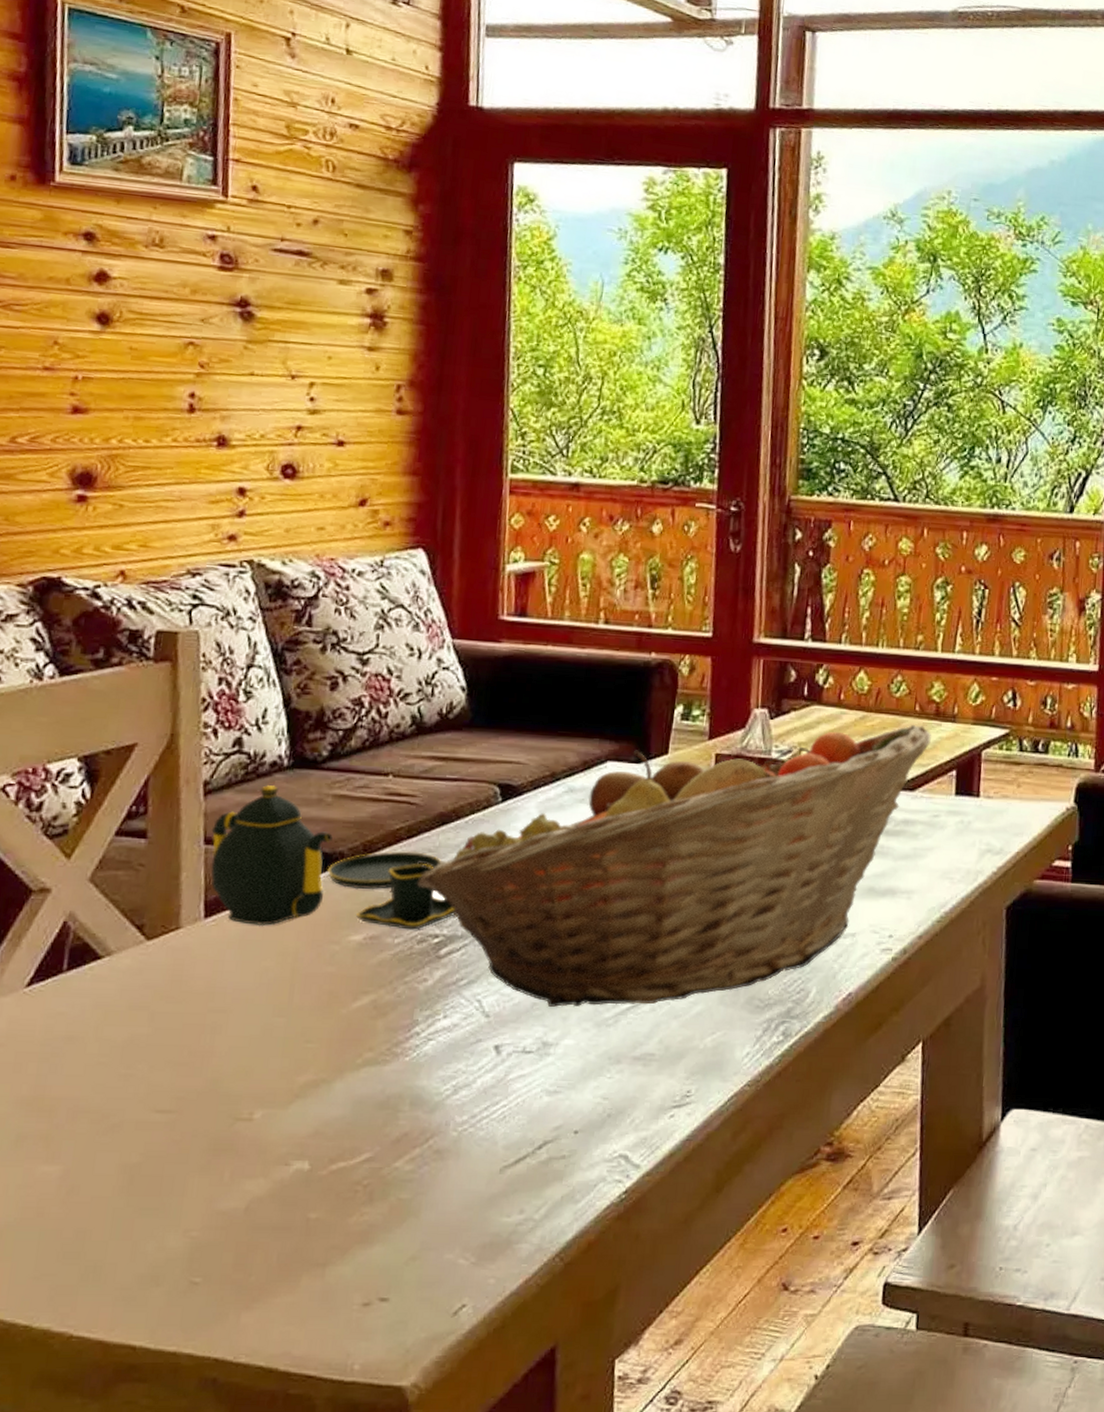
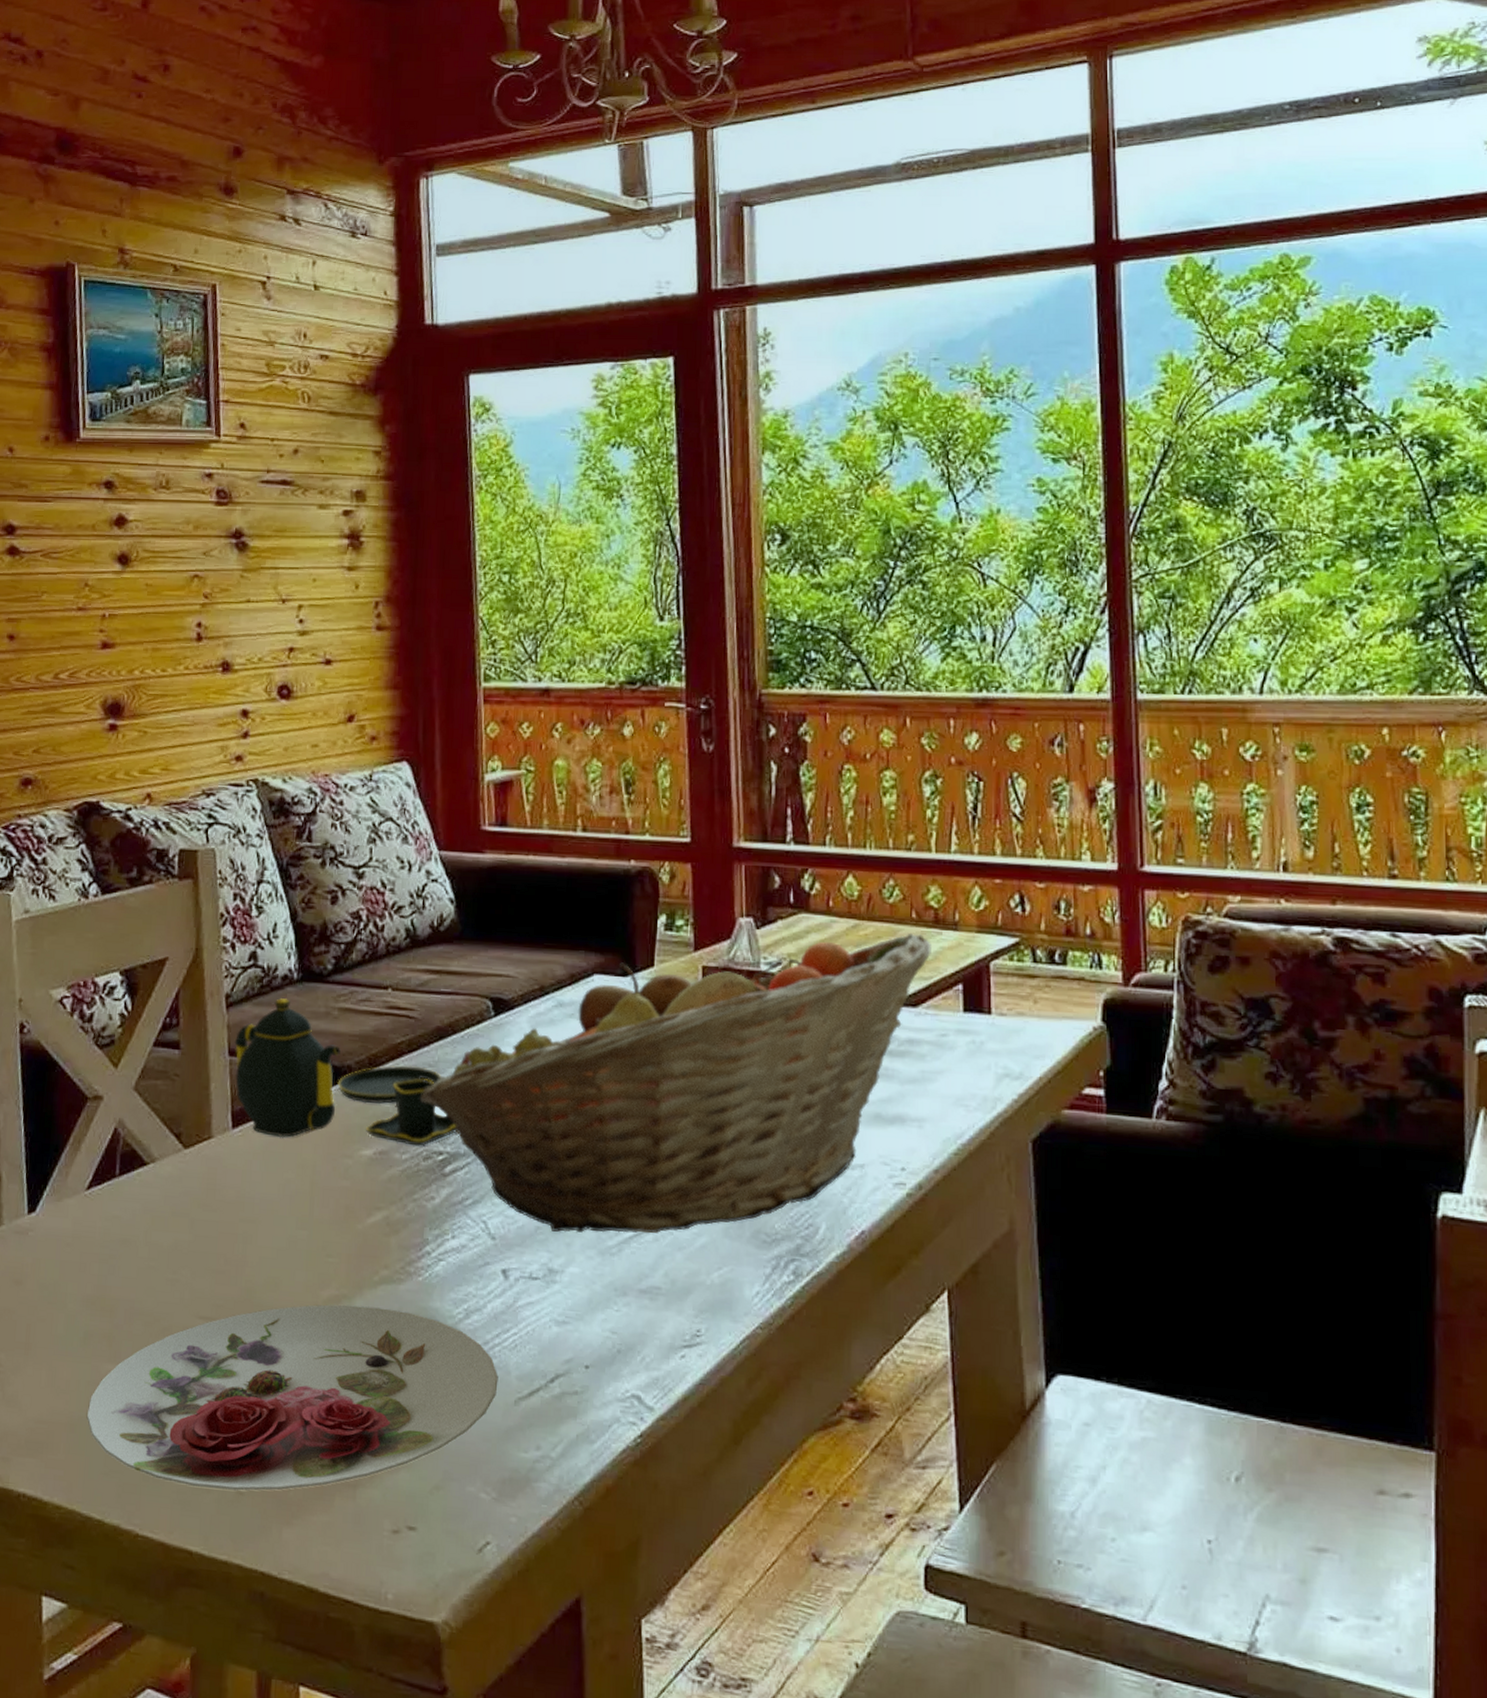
plate: none [15,1089,485,1282] -> present [86,1304,498,1491]

